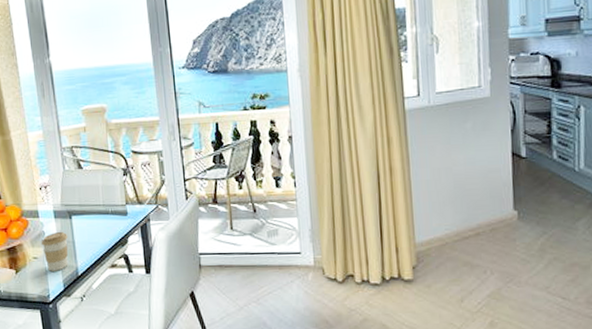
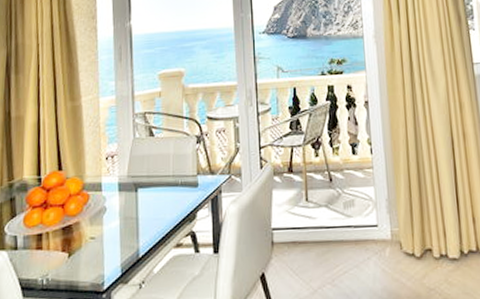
coffee cup: present [40,231,69,271] -> none [100,206,131,254]

